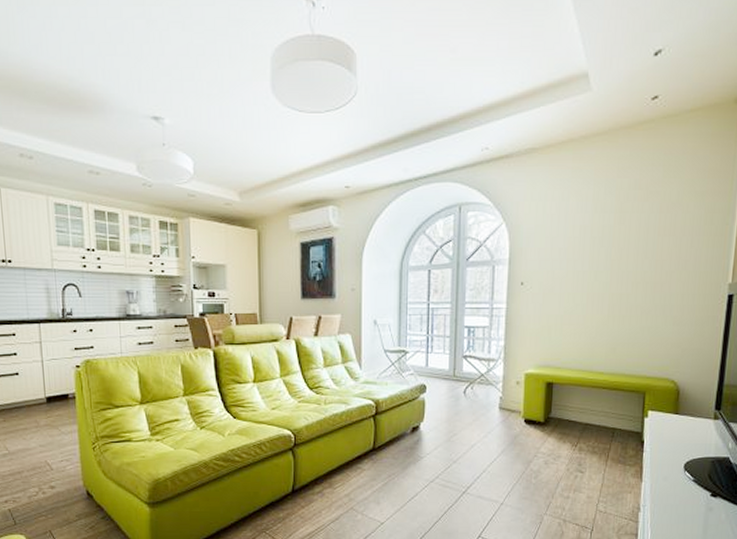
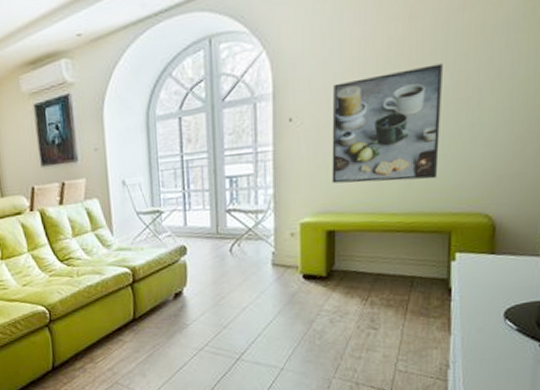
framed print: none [553,252,644,346] -> present [332,63,443,184]

